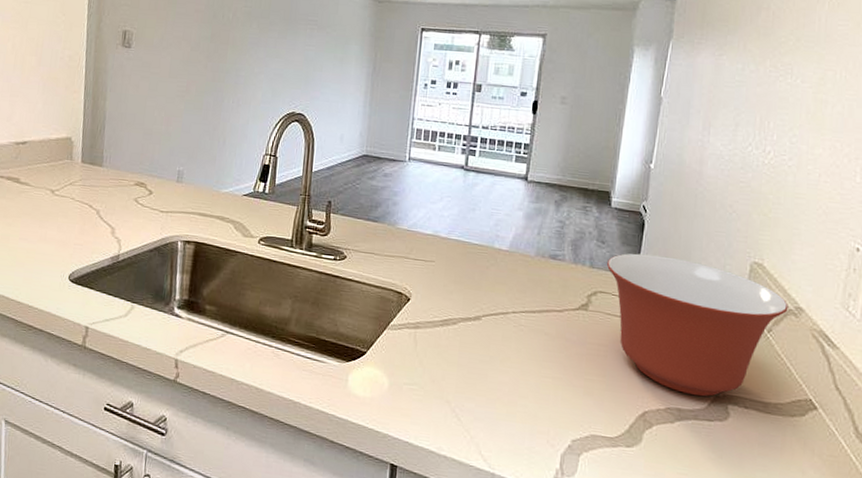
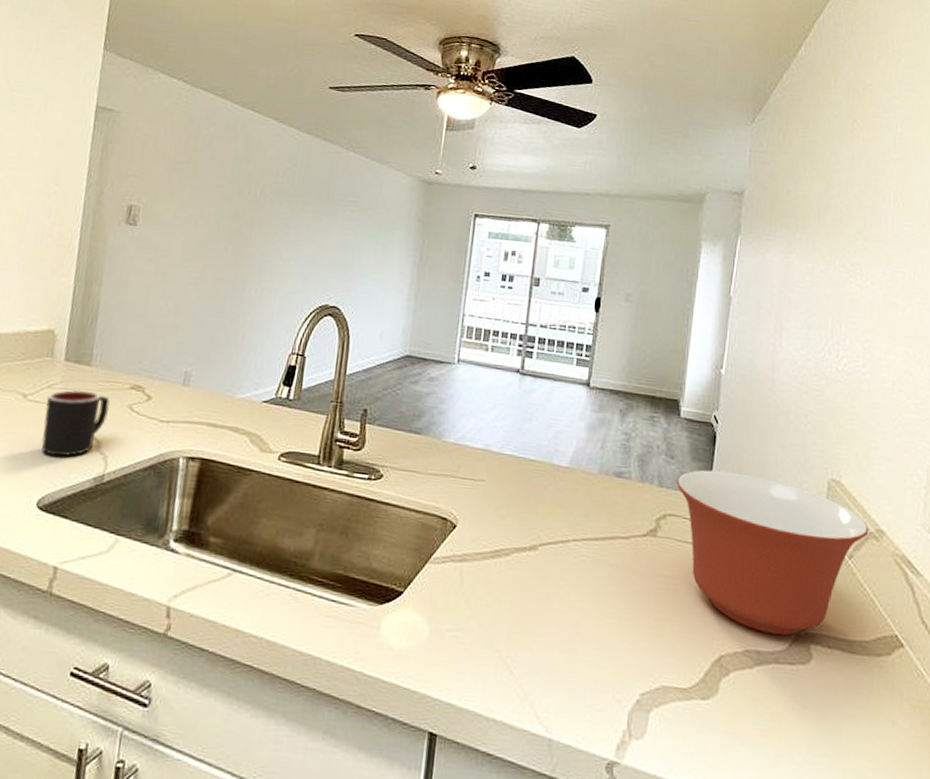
mug: none [68,186,120,241] -> present [41,390,110,457]

